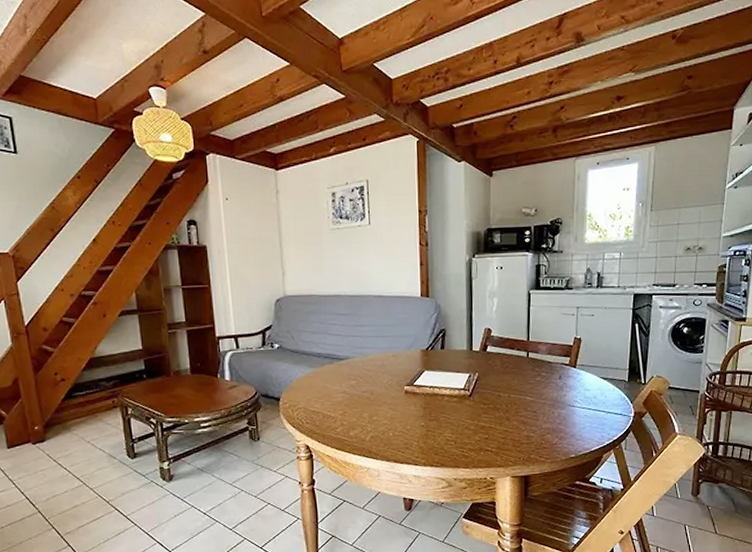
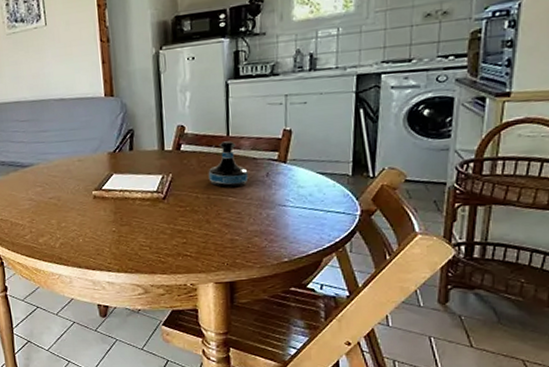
tequila bottle: none [510,345,544,388] -> present [208,141,249,188]

